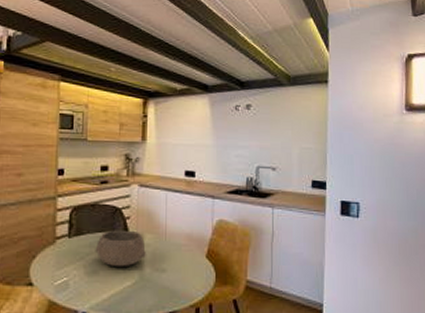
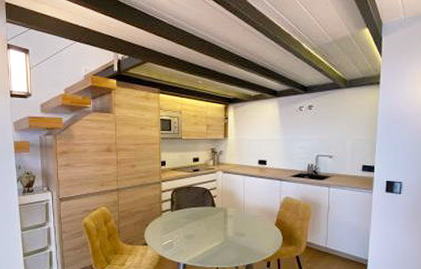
bowl: present [95,230,146,267] -> none [191,205,229,233]

